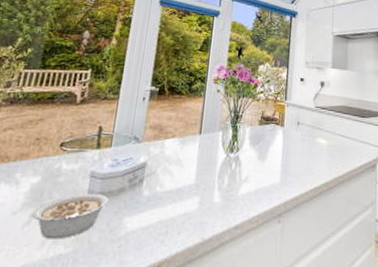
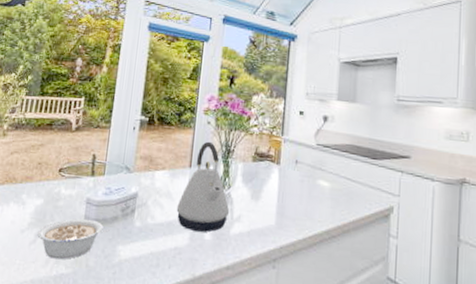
kettle: none [186,108,238,195] -> present [176,141,229,233]

